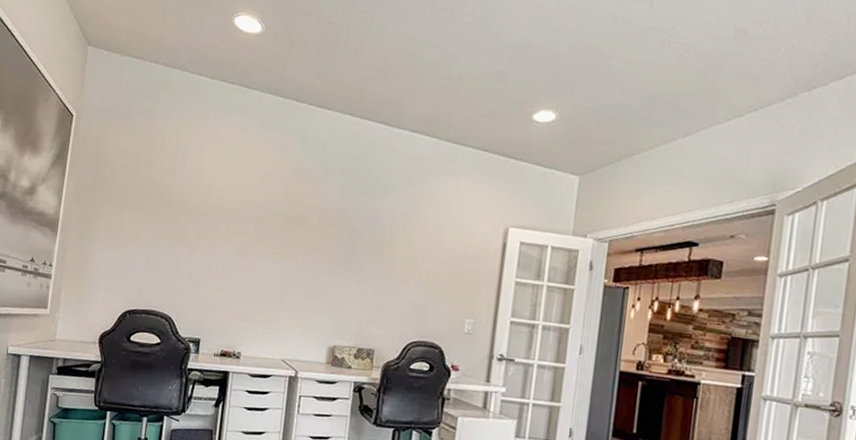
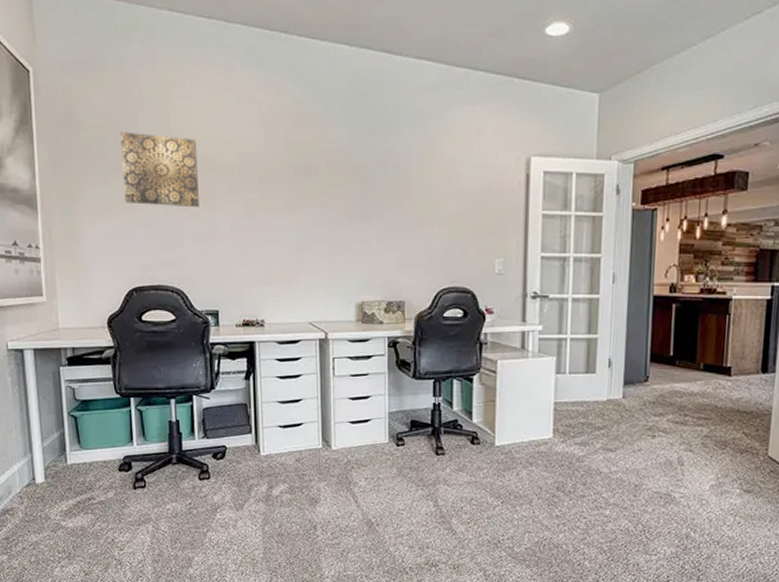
wall art: none [133,172,205,244] -> present [120,132,199,208]

